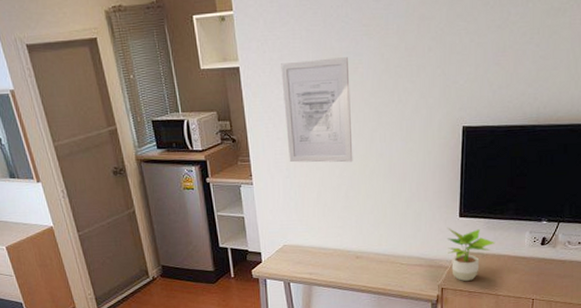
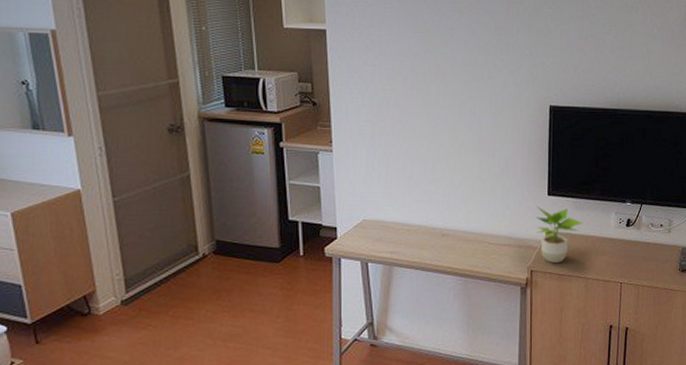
wall art: present [281,57,353,163] -> none [370,29,442,134]

